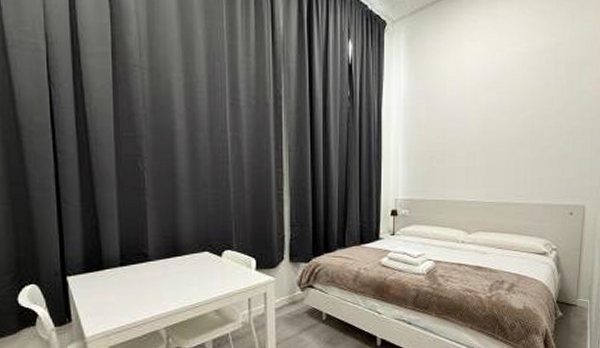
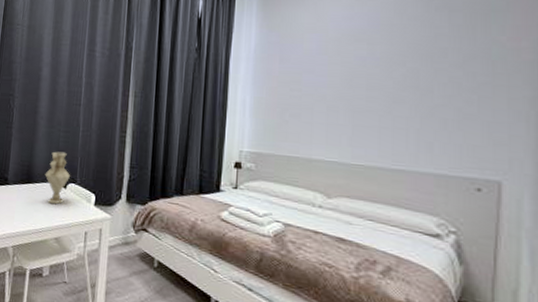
vase: none [194,217,226,276] -> present [45,151,71,205]

